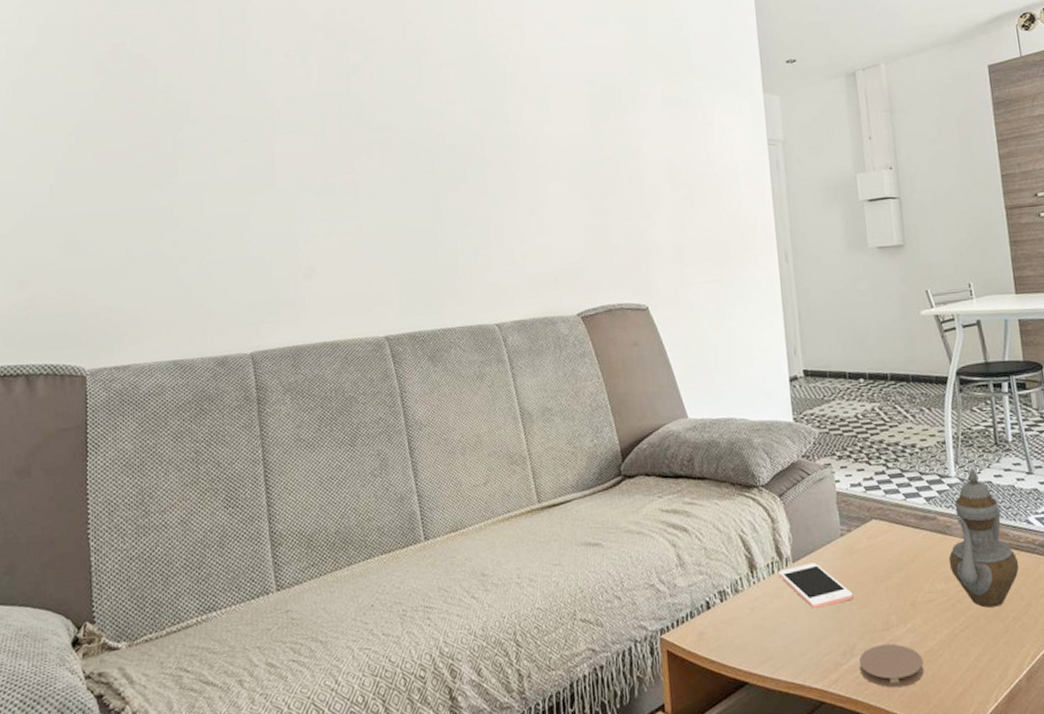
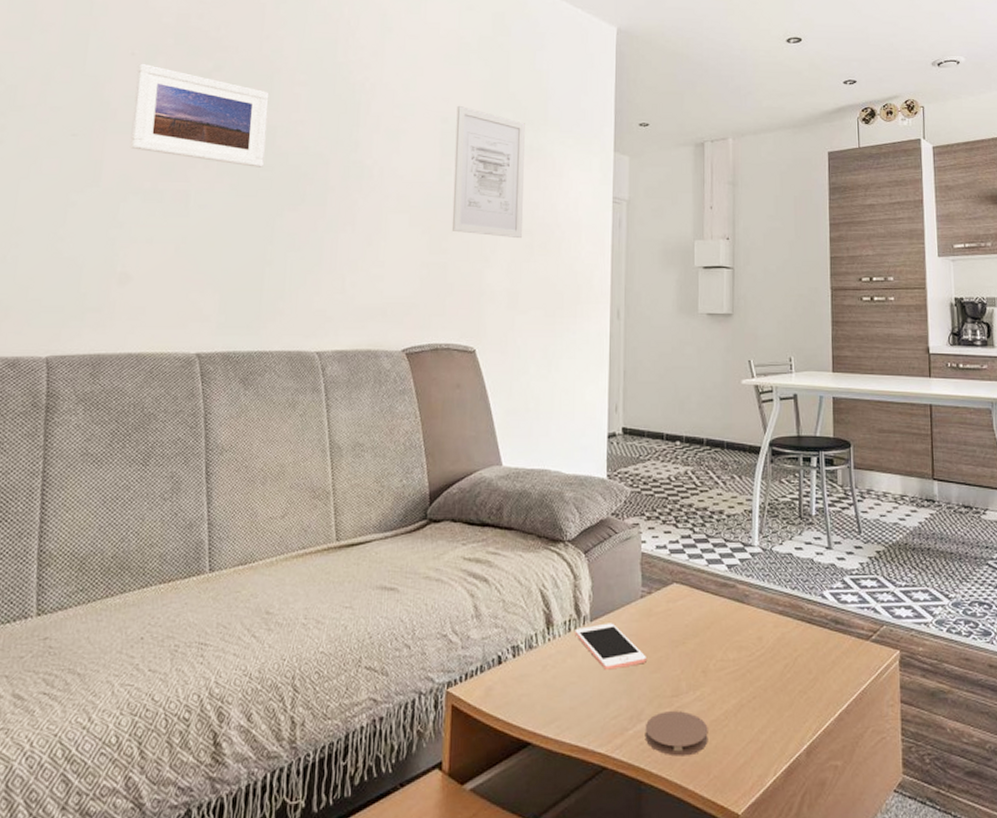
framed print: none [293,63,423,152] -> present [129,63,269,167]
wall art: none [601,65,682,193] -> present [451,105,525,239]
teapot: present [948,467,1020,608] -> none [743,538,810,679]

